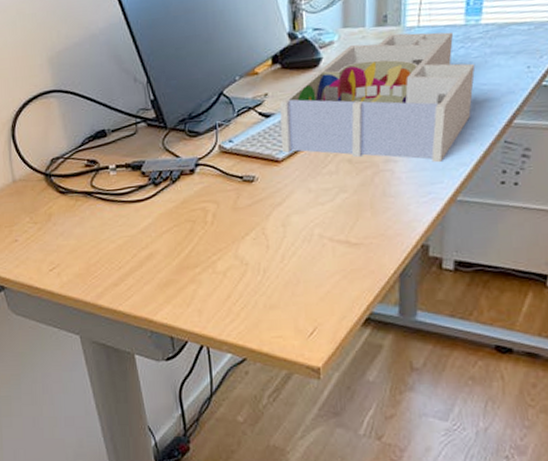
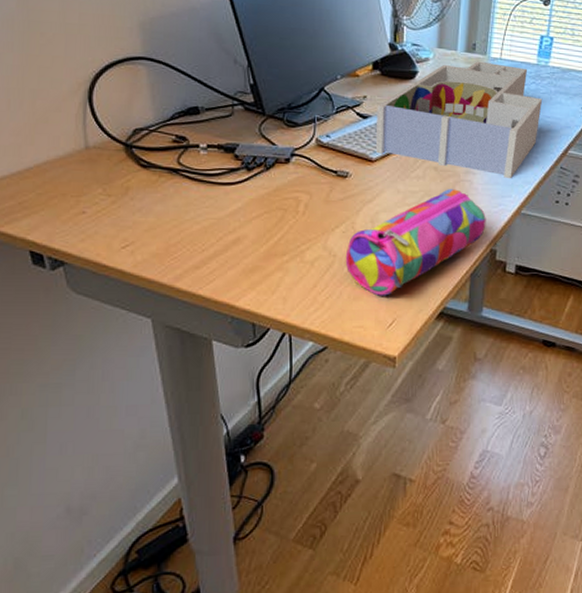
pencil case: none [258,181,414,304] -> present [345,189,486,296]

